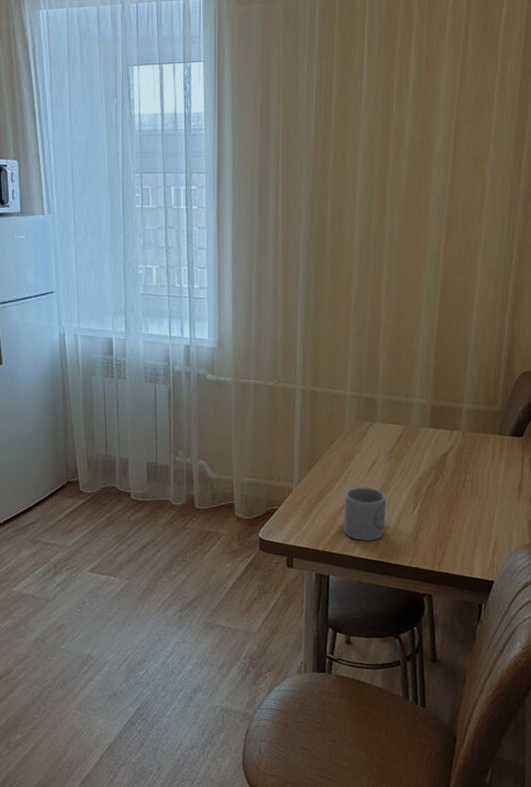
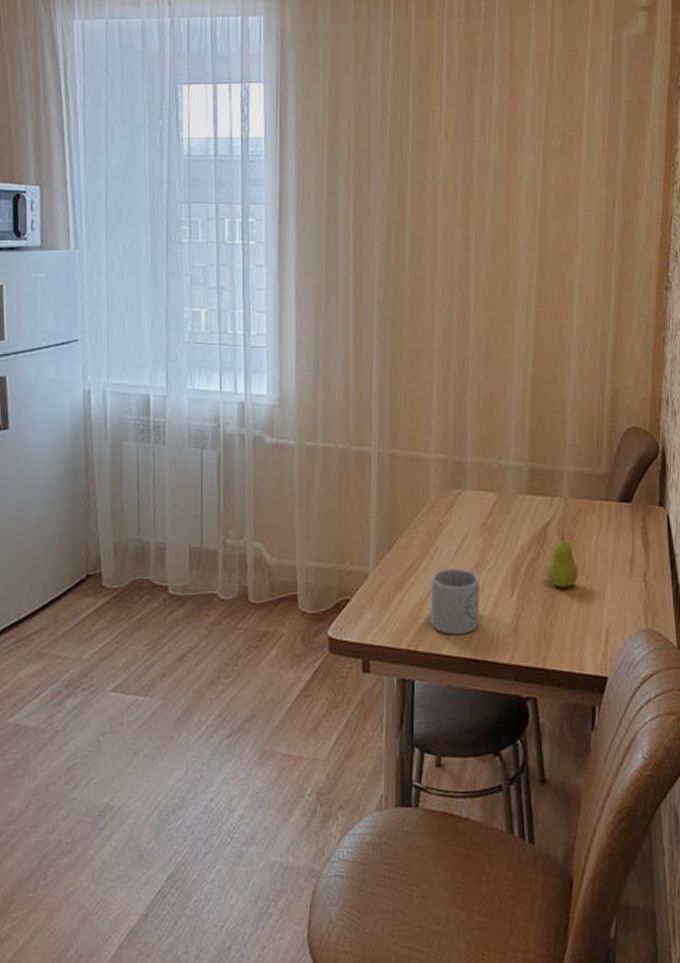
fruit: none [443,462,473,506] -> present [545,534,579,588]

